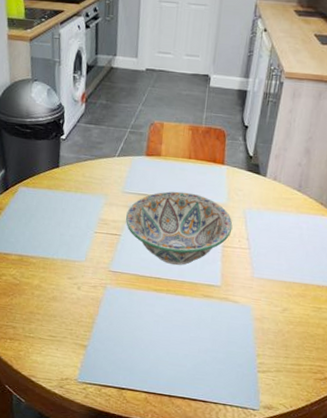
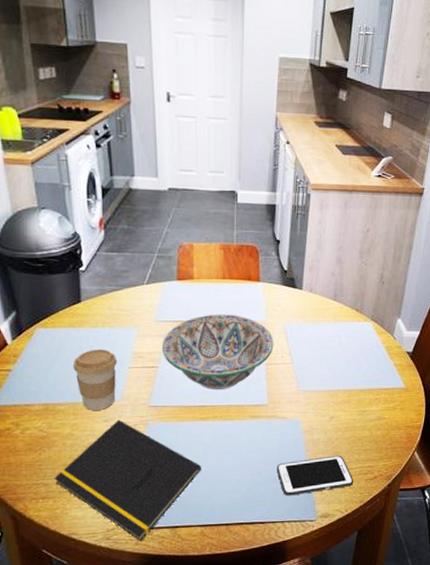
notepad: none [21,279,152,395] -> present [54,419,202,541]
coffee cup: none [47,211,85,268] -> present [73,350,117,411]
cell phone: none [223,346,302,383] -> present [276,455,354,496]

